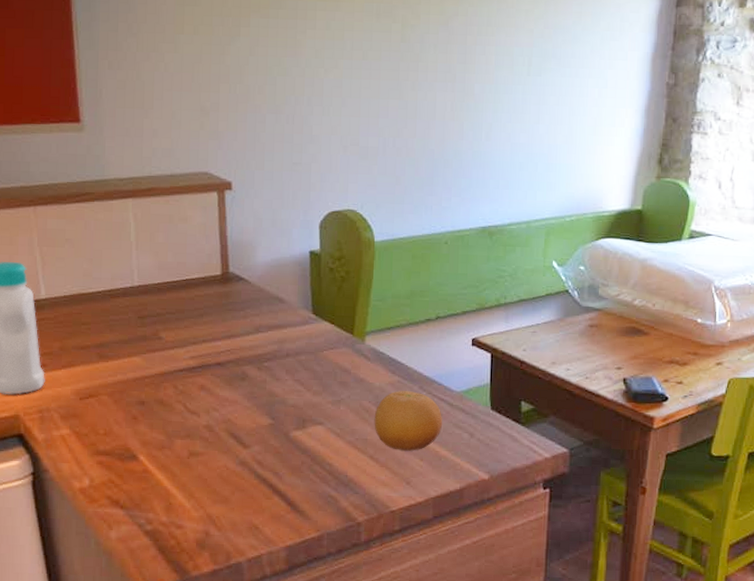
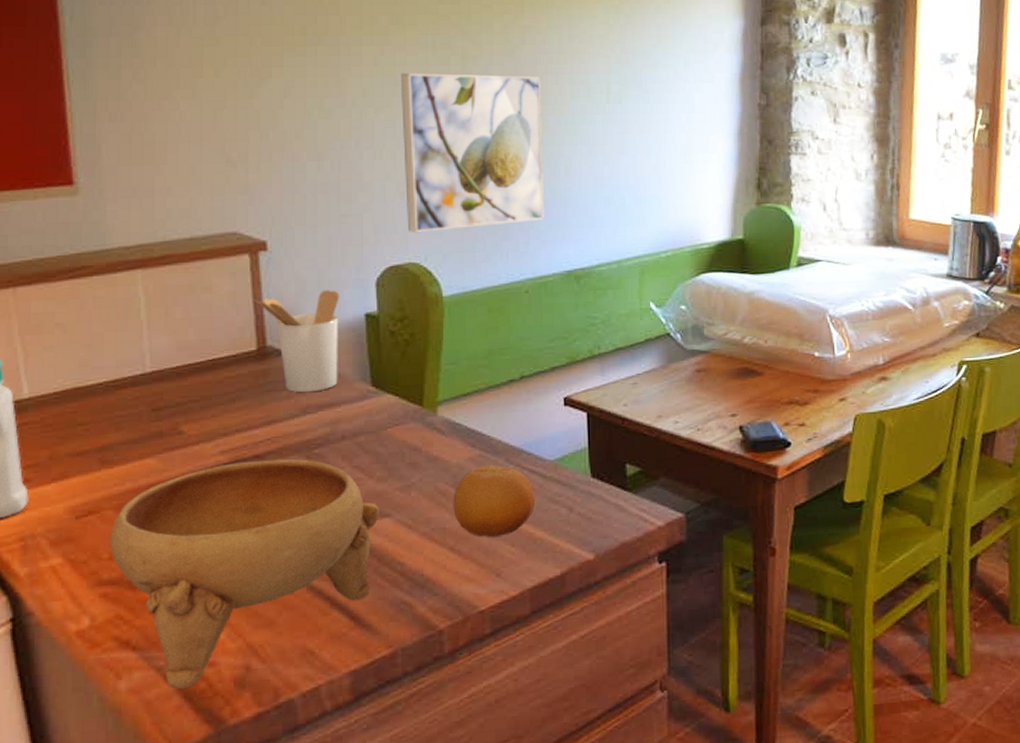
bowl: none [104,367,316,543] -> present [109,459,381,689]
utensil holder: none [220,227,289,315] -> present [254,289,339,393]
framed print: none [348,37,470,184] -> present [401,73,544,233]

